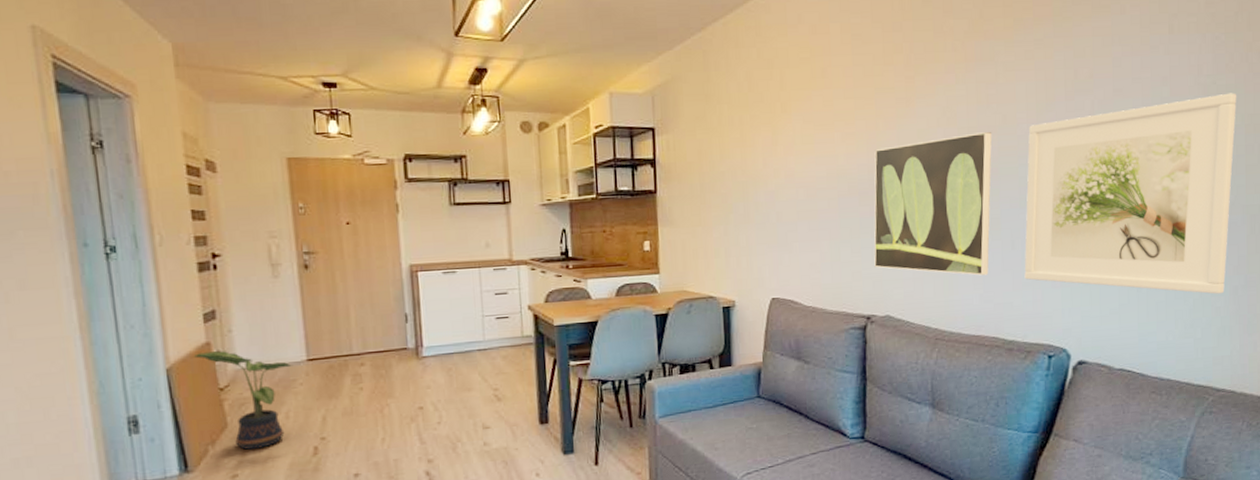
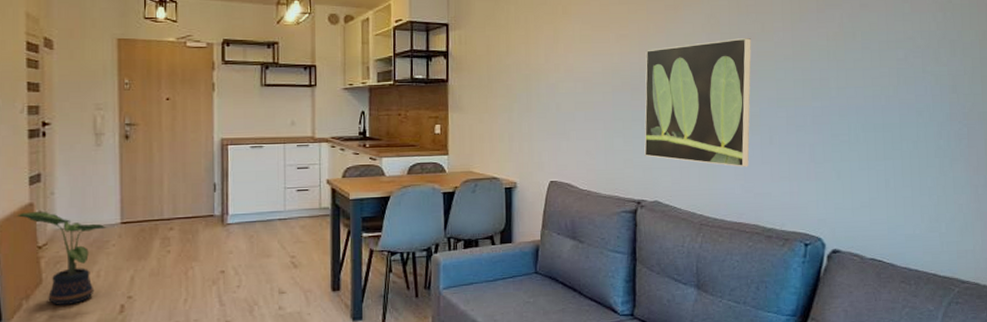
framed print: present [1024,93,1236,294] -> none [781,11,971,192]

